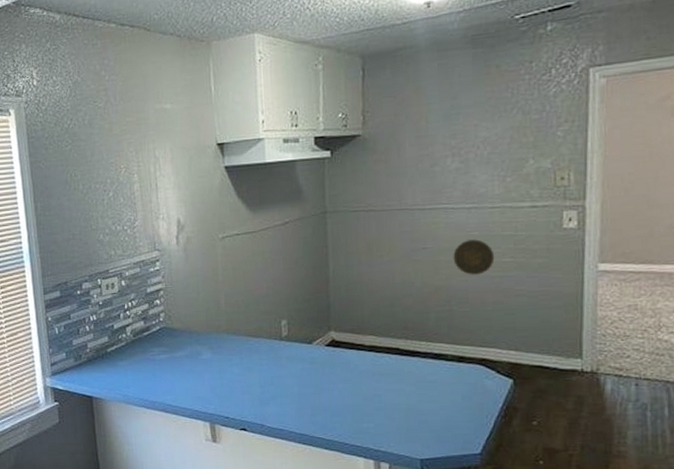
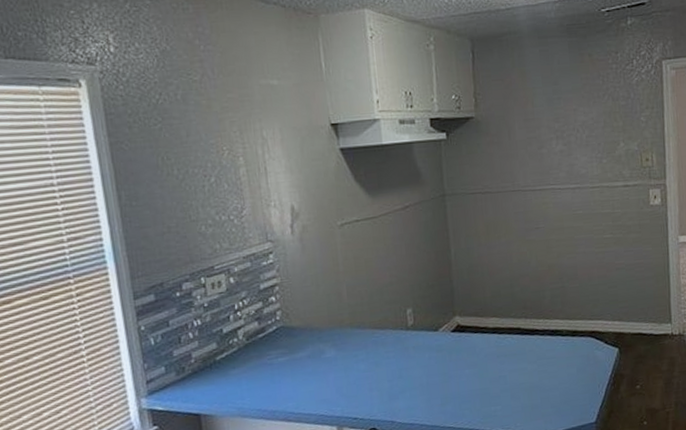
decorative plate: present [453,239,495,275] -> none [562,218,598,252]

